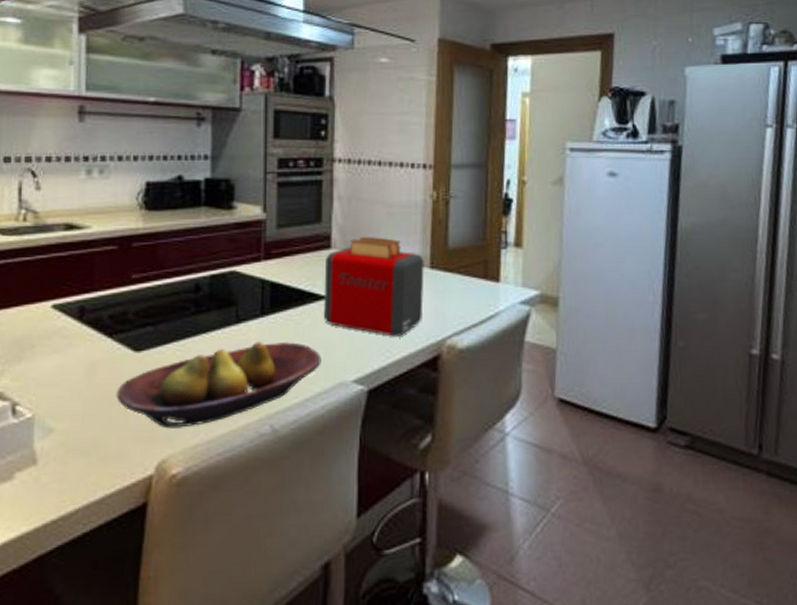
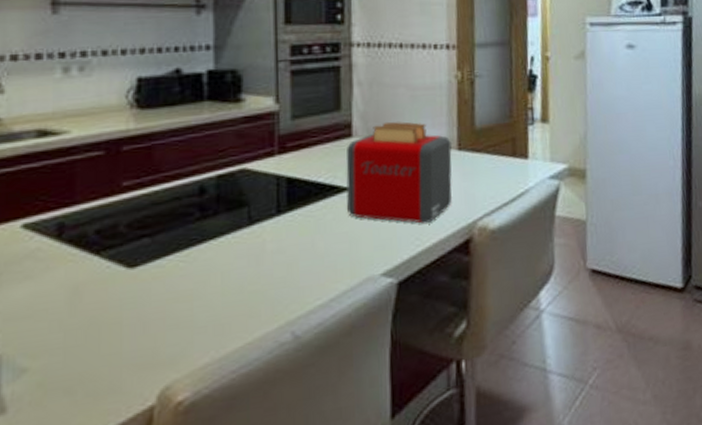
fruit bowl: present [116,342,321,429] -> none [106,239,346,351]

